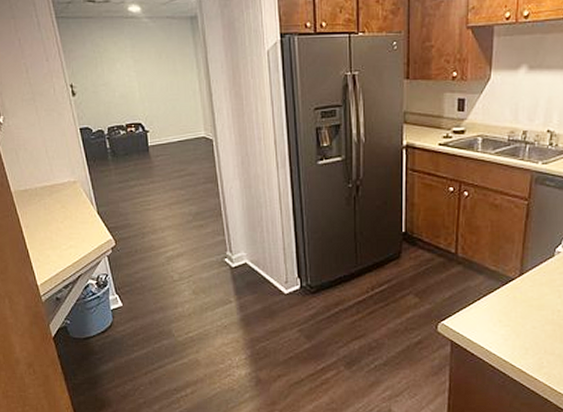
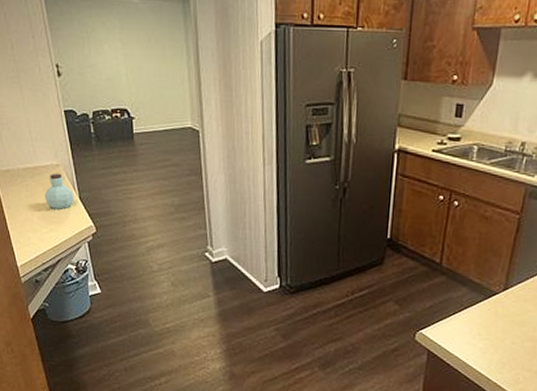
jar: none [63,190,93,225] -> present [45,173,74,209]

